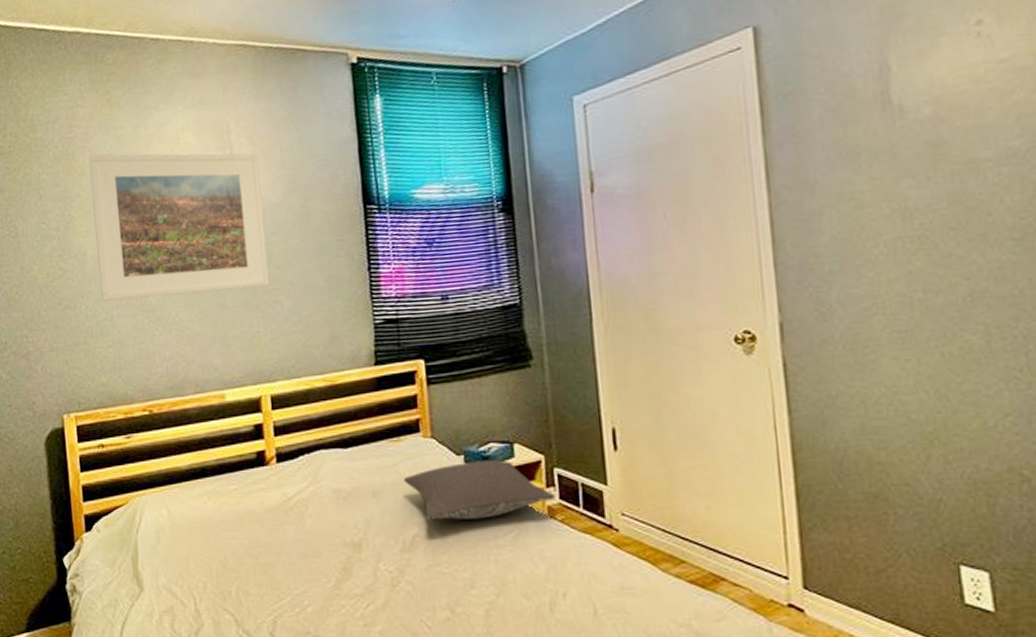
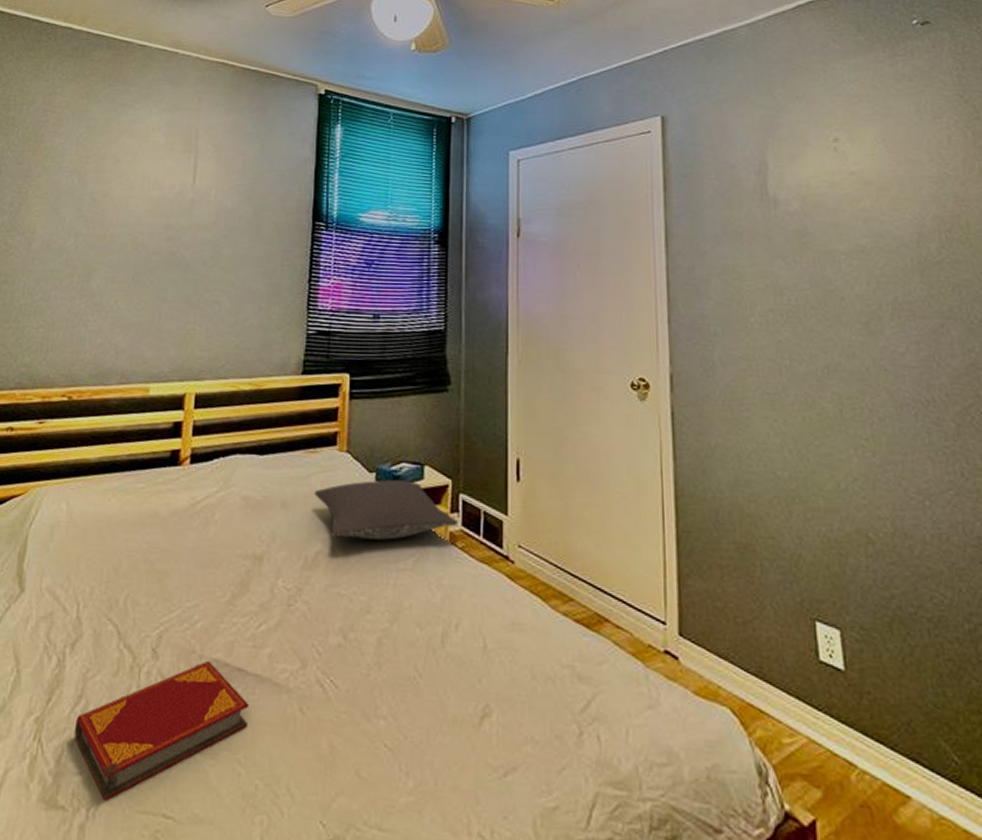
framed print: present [88,153,270,302] -> none [41,139,220,286]

